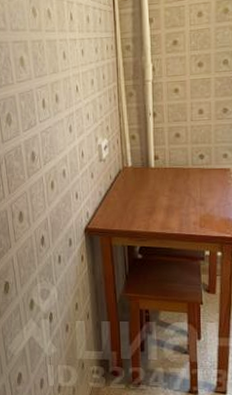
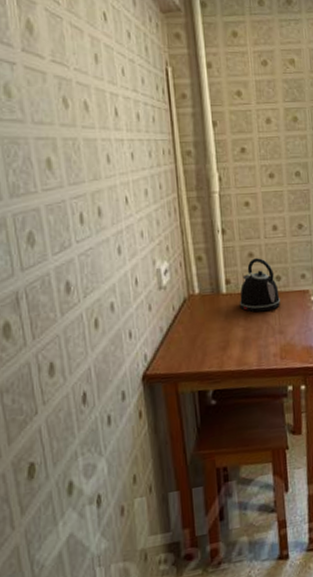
kettle: none [165,138,203,185] -> present [239,258,281,313]

